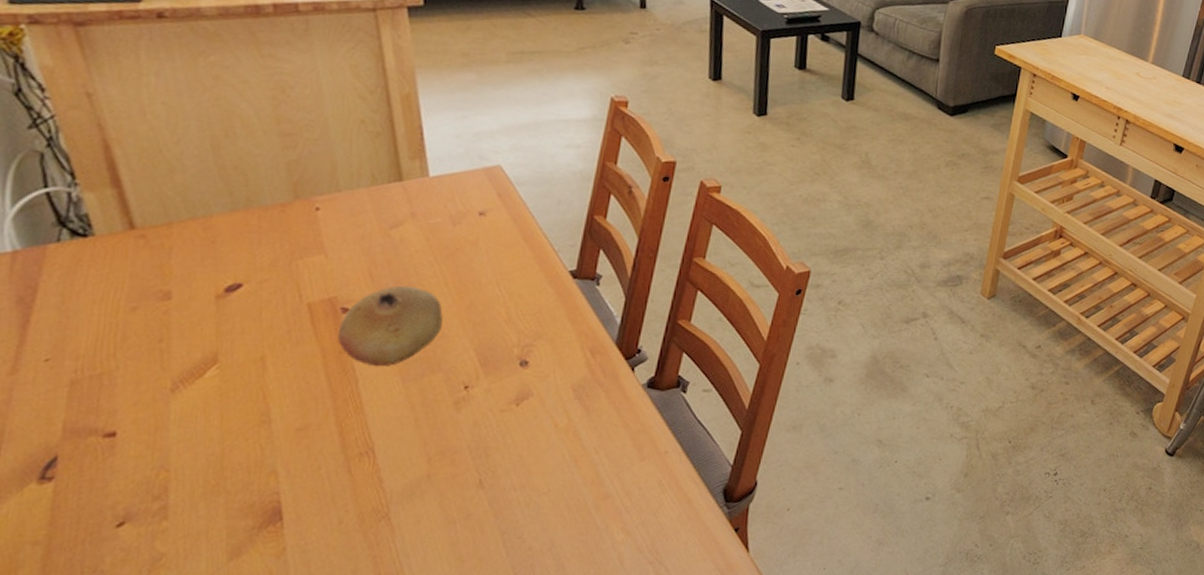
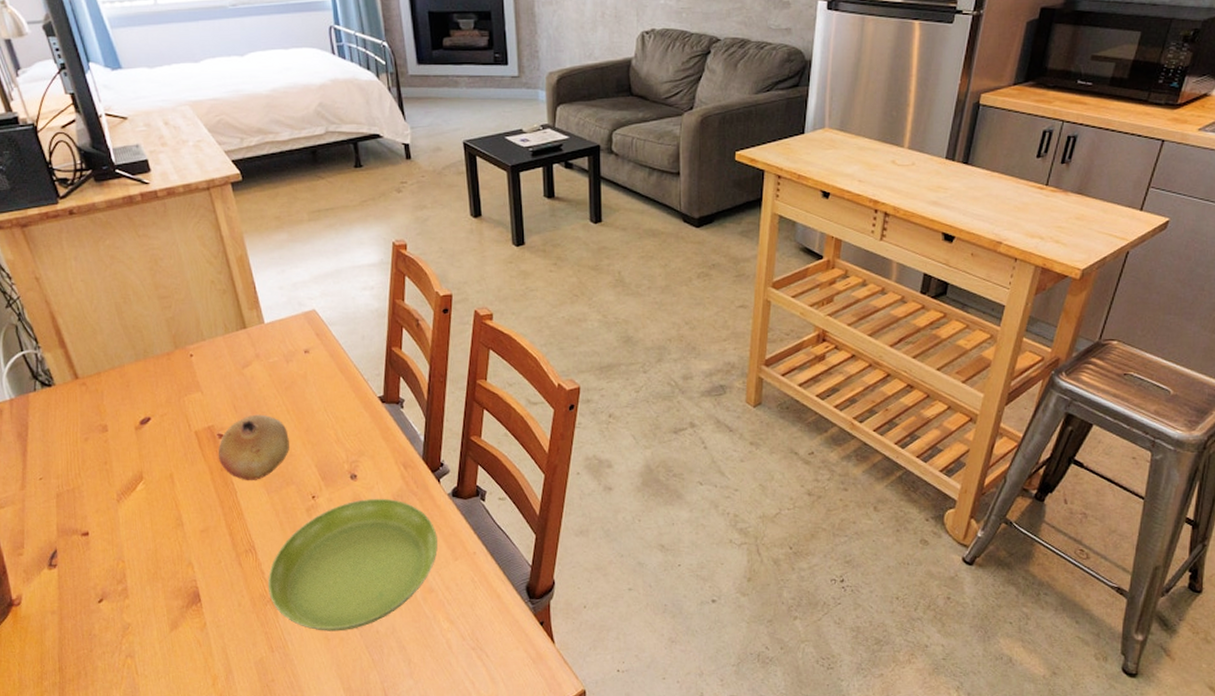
saucer: none [386,389,623,551] -> present [268,498,438,631]

